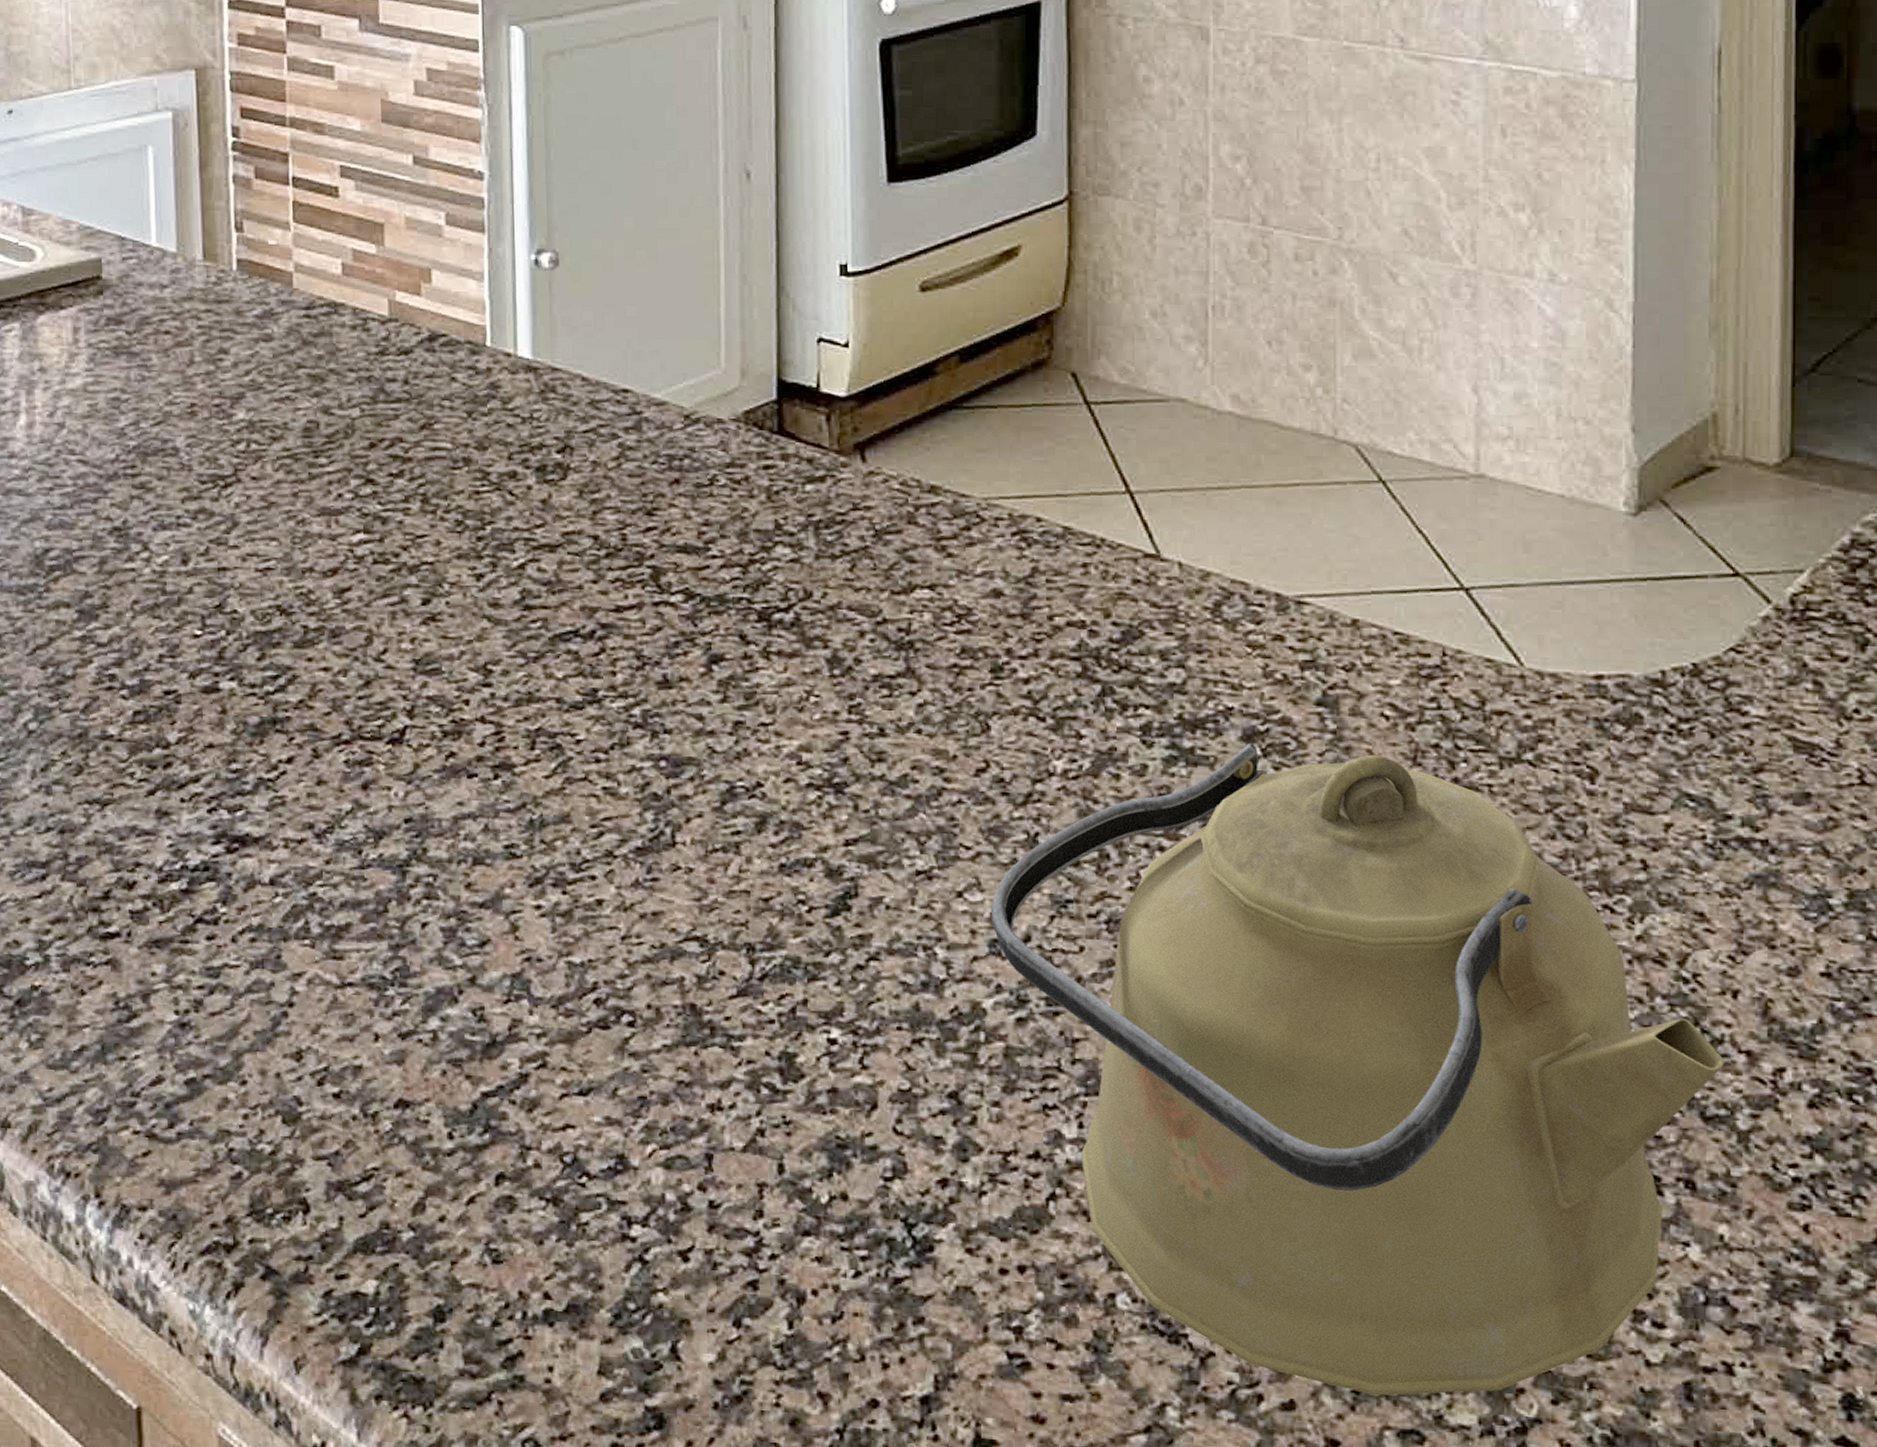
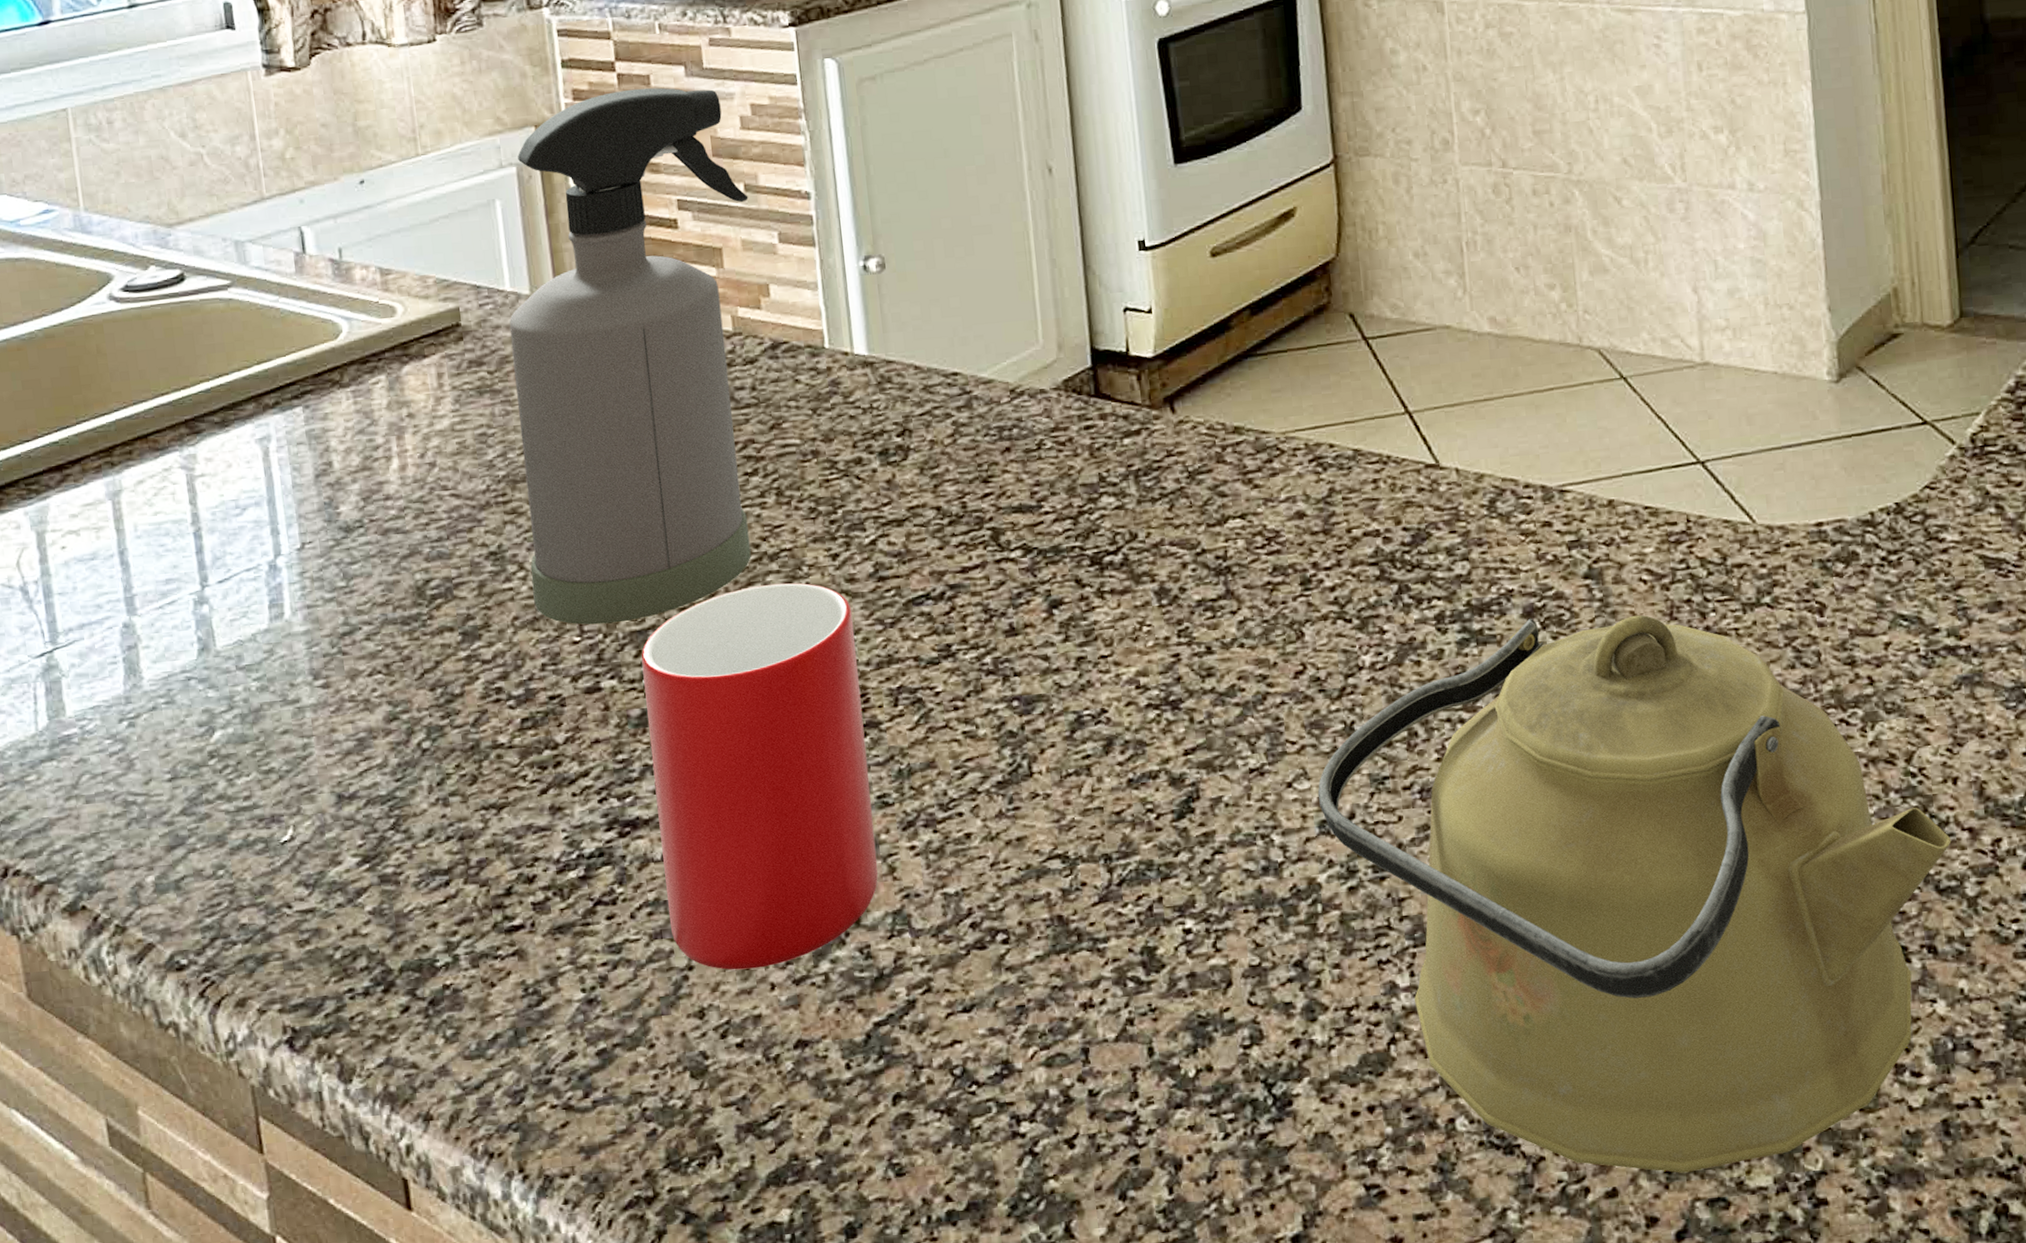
spray bottle: none [152,39,417,621] -> present [509,87,751,625]
cup: none [264,598,499,1015] -> present [641,583,878,970]

